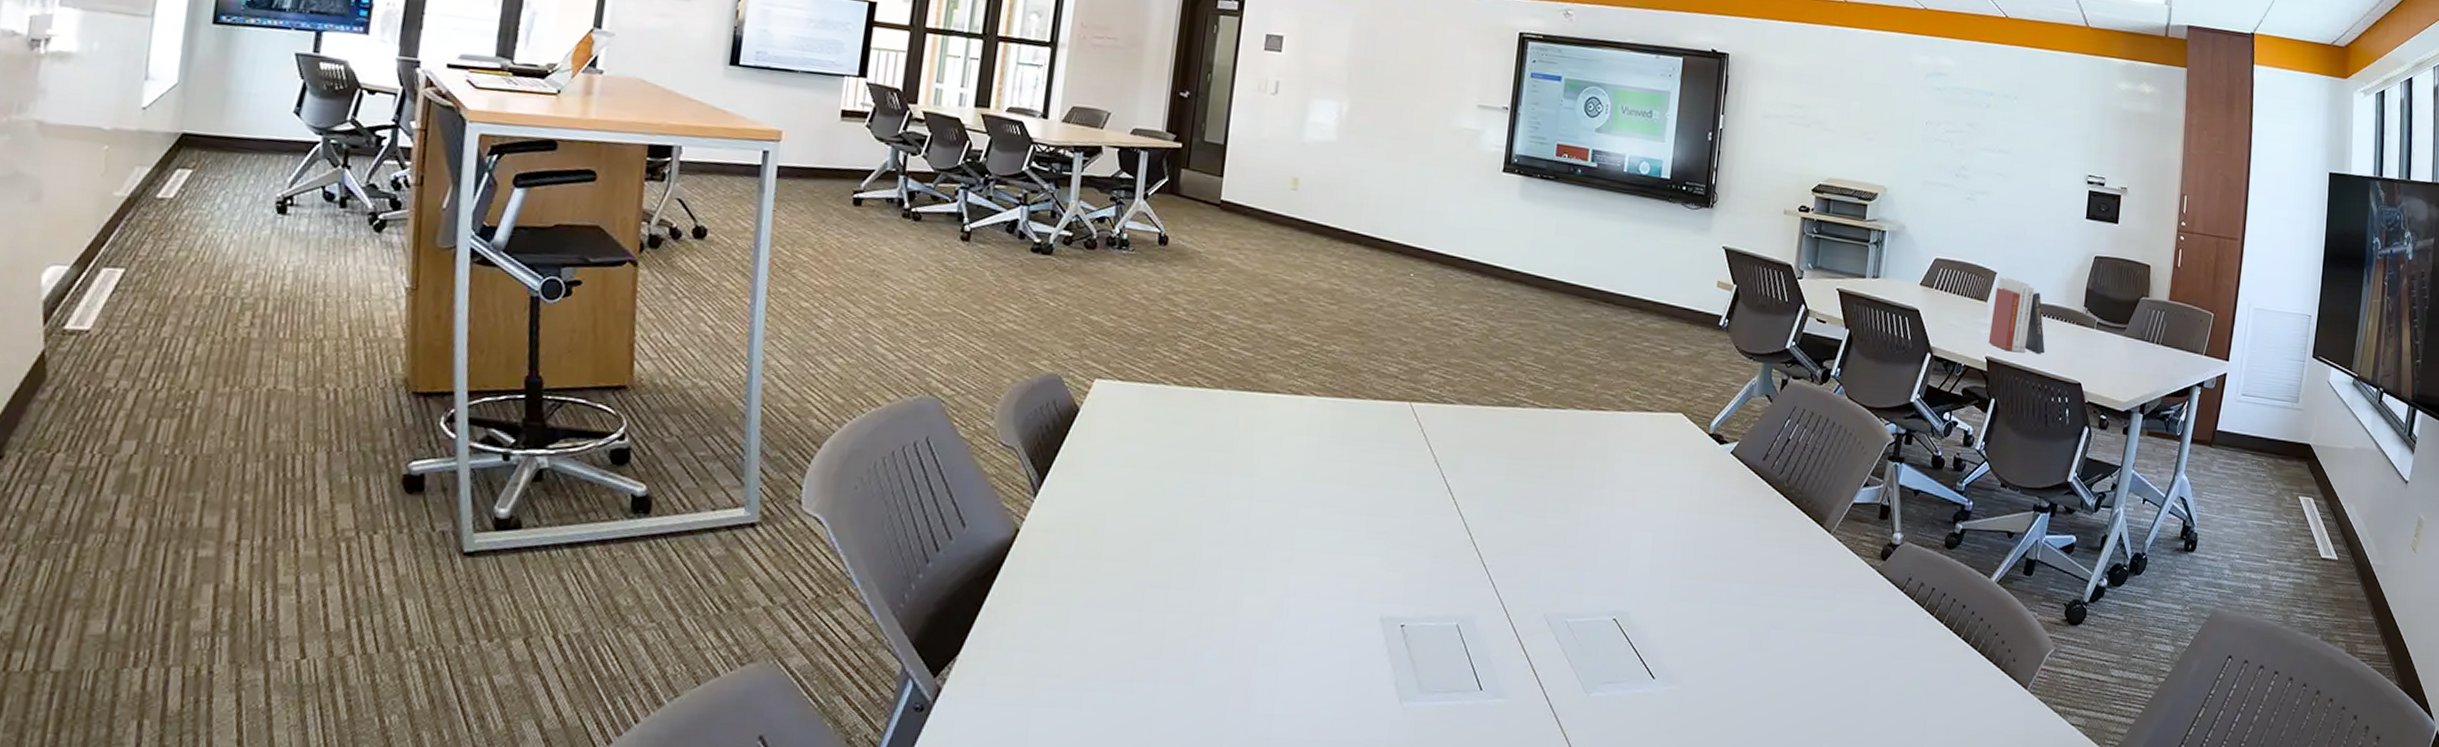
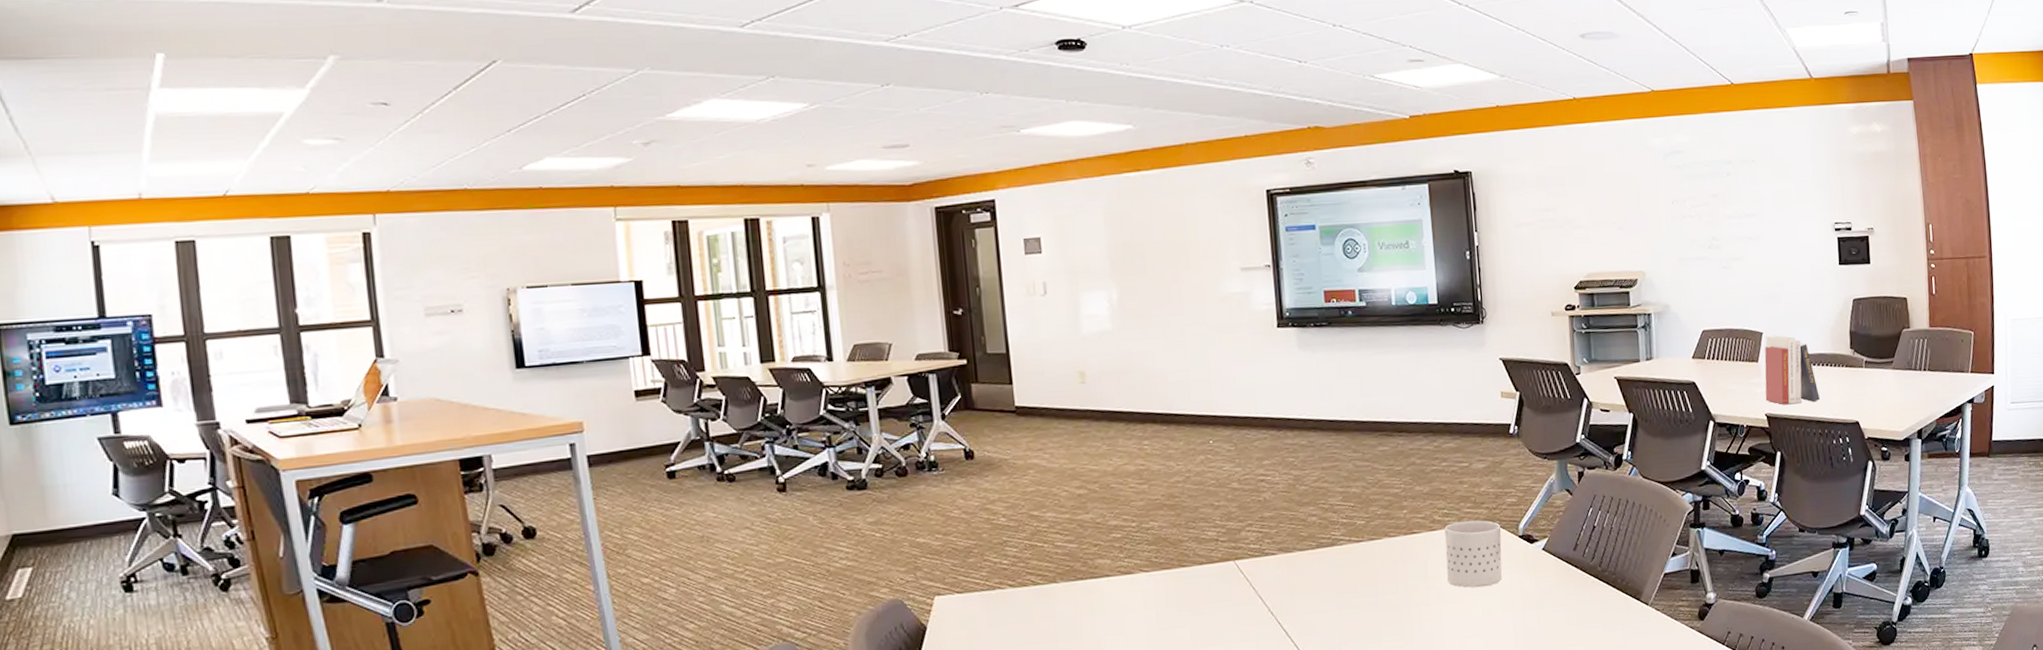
mug: none [1627,406,1692,480] -> present [1444,520,1503,588]

